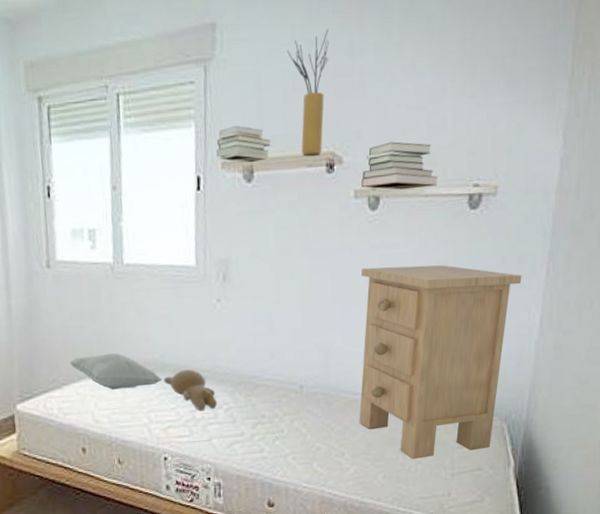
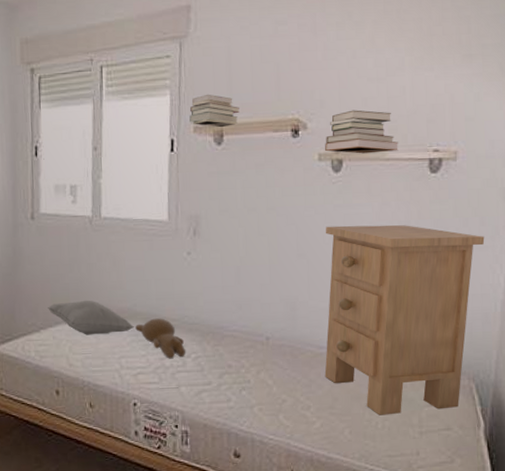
vase: present [287,29,329,157] -> none [255,10,294,123]

